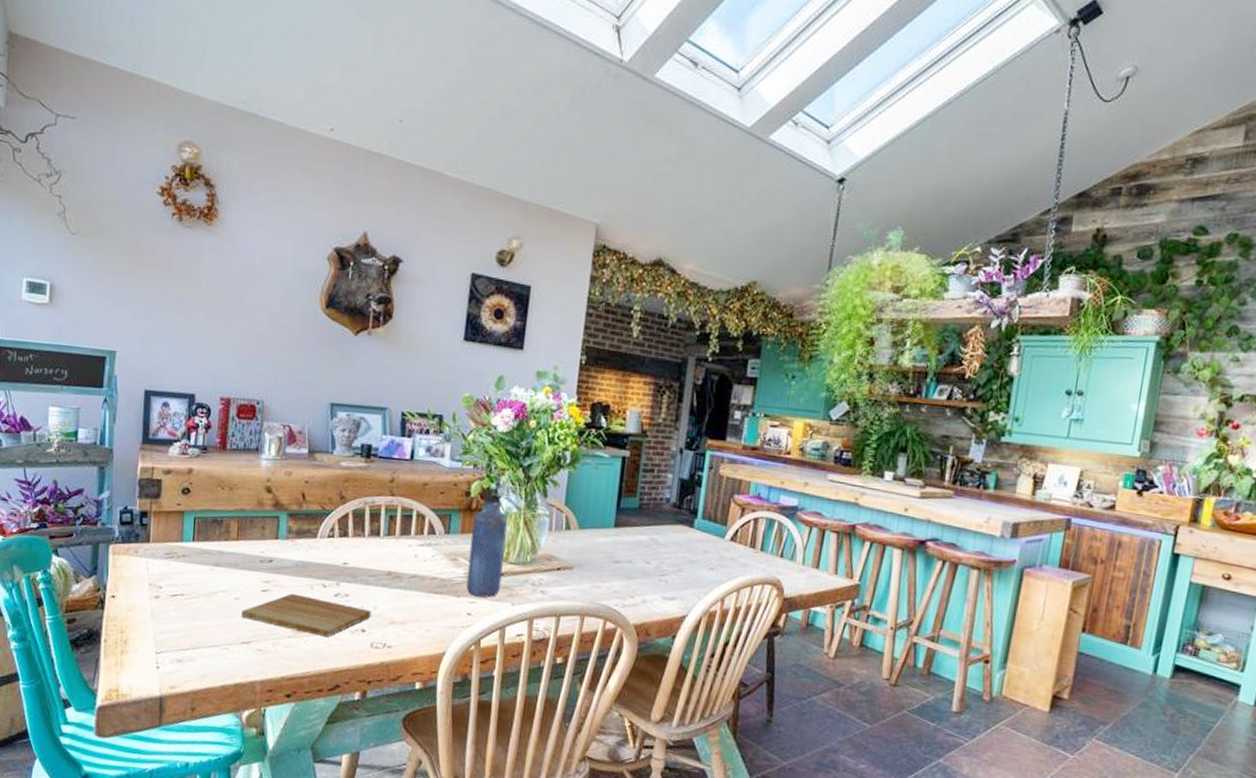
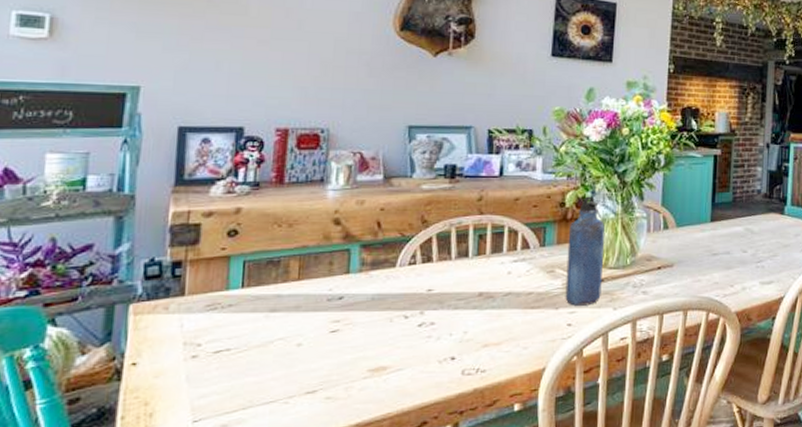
cutting board: present [241,593,372,637] -> none [305,330,462,372]

